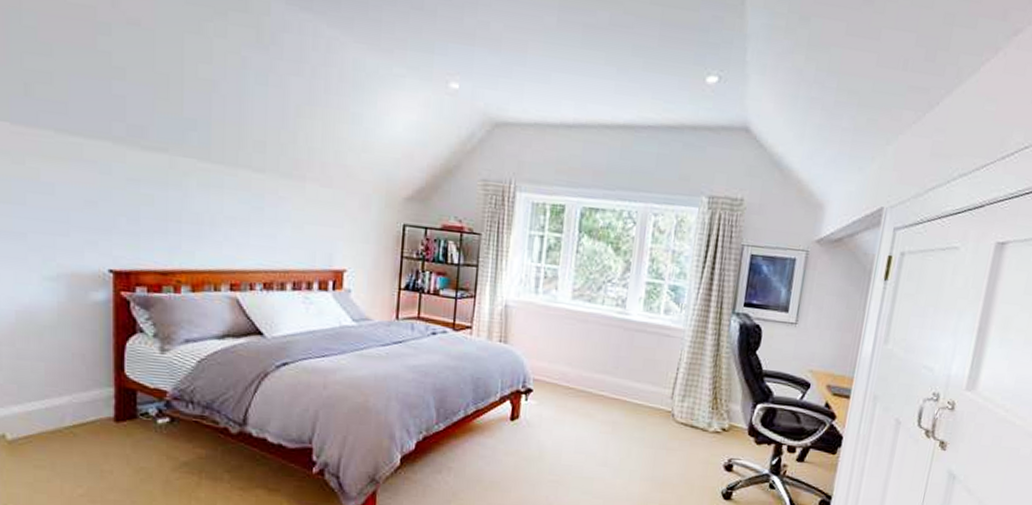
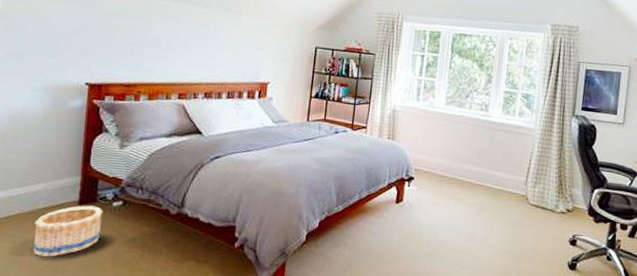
basket: none [61,422,146,485] -> present [33,205,104,257]

